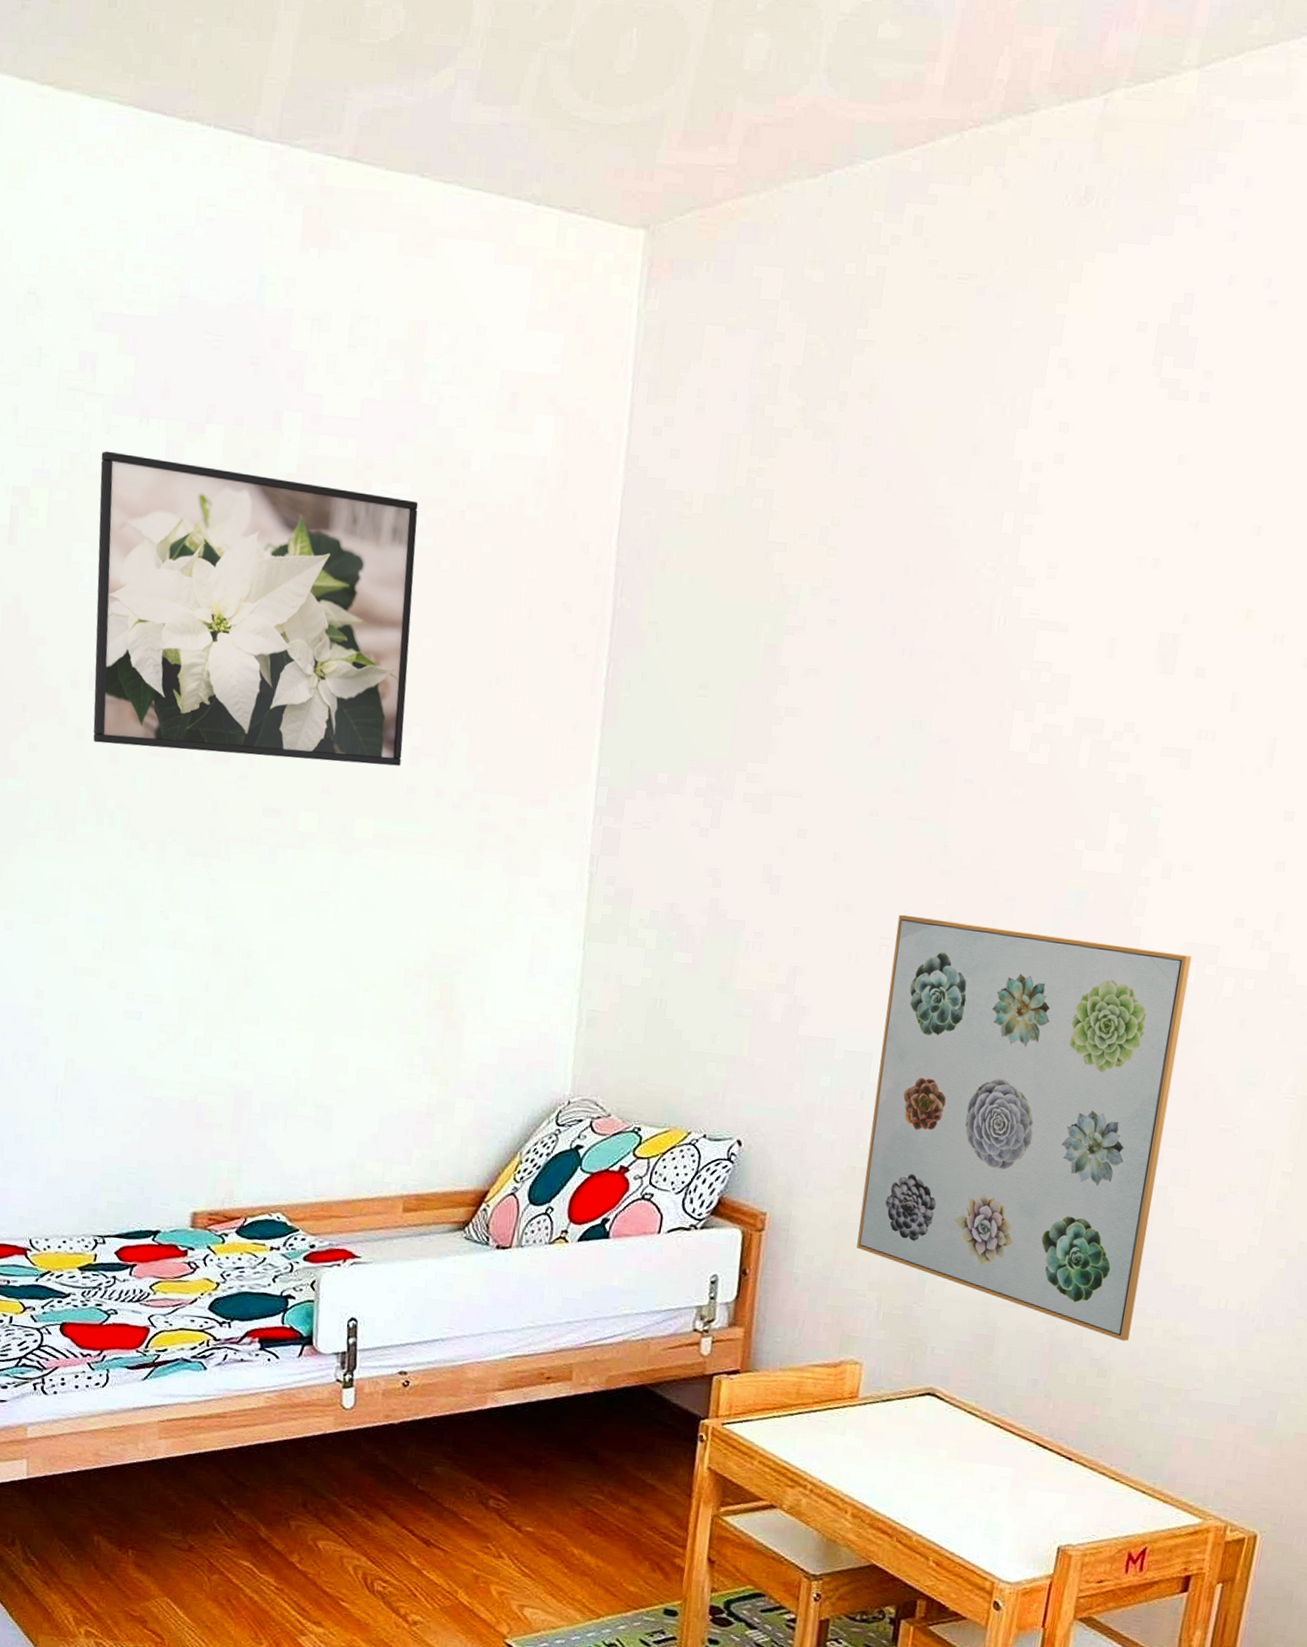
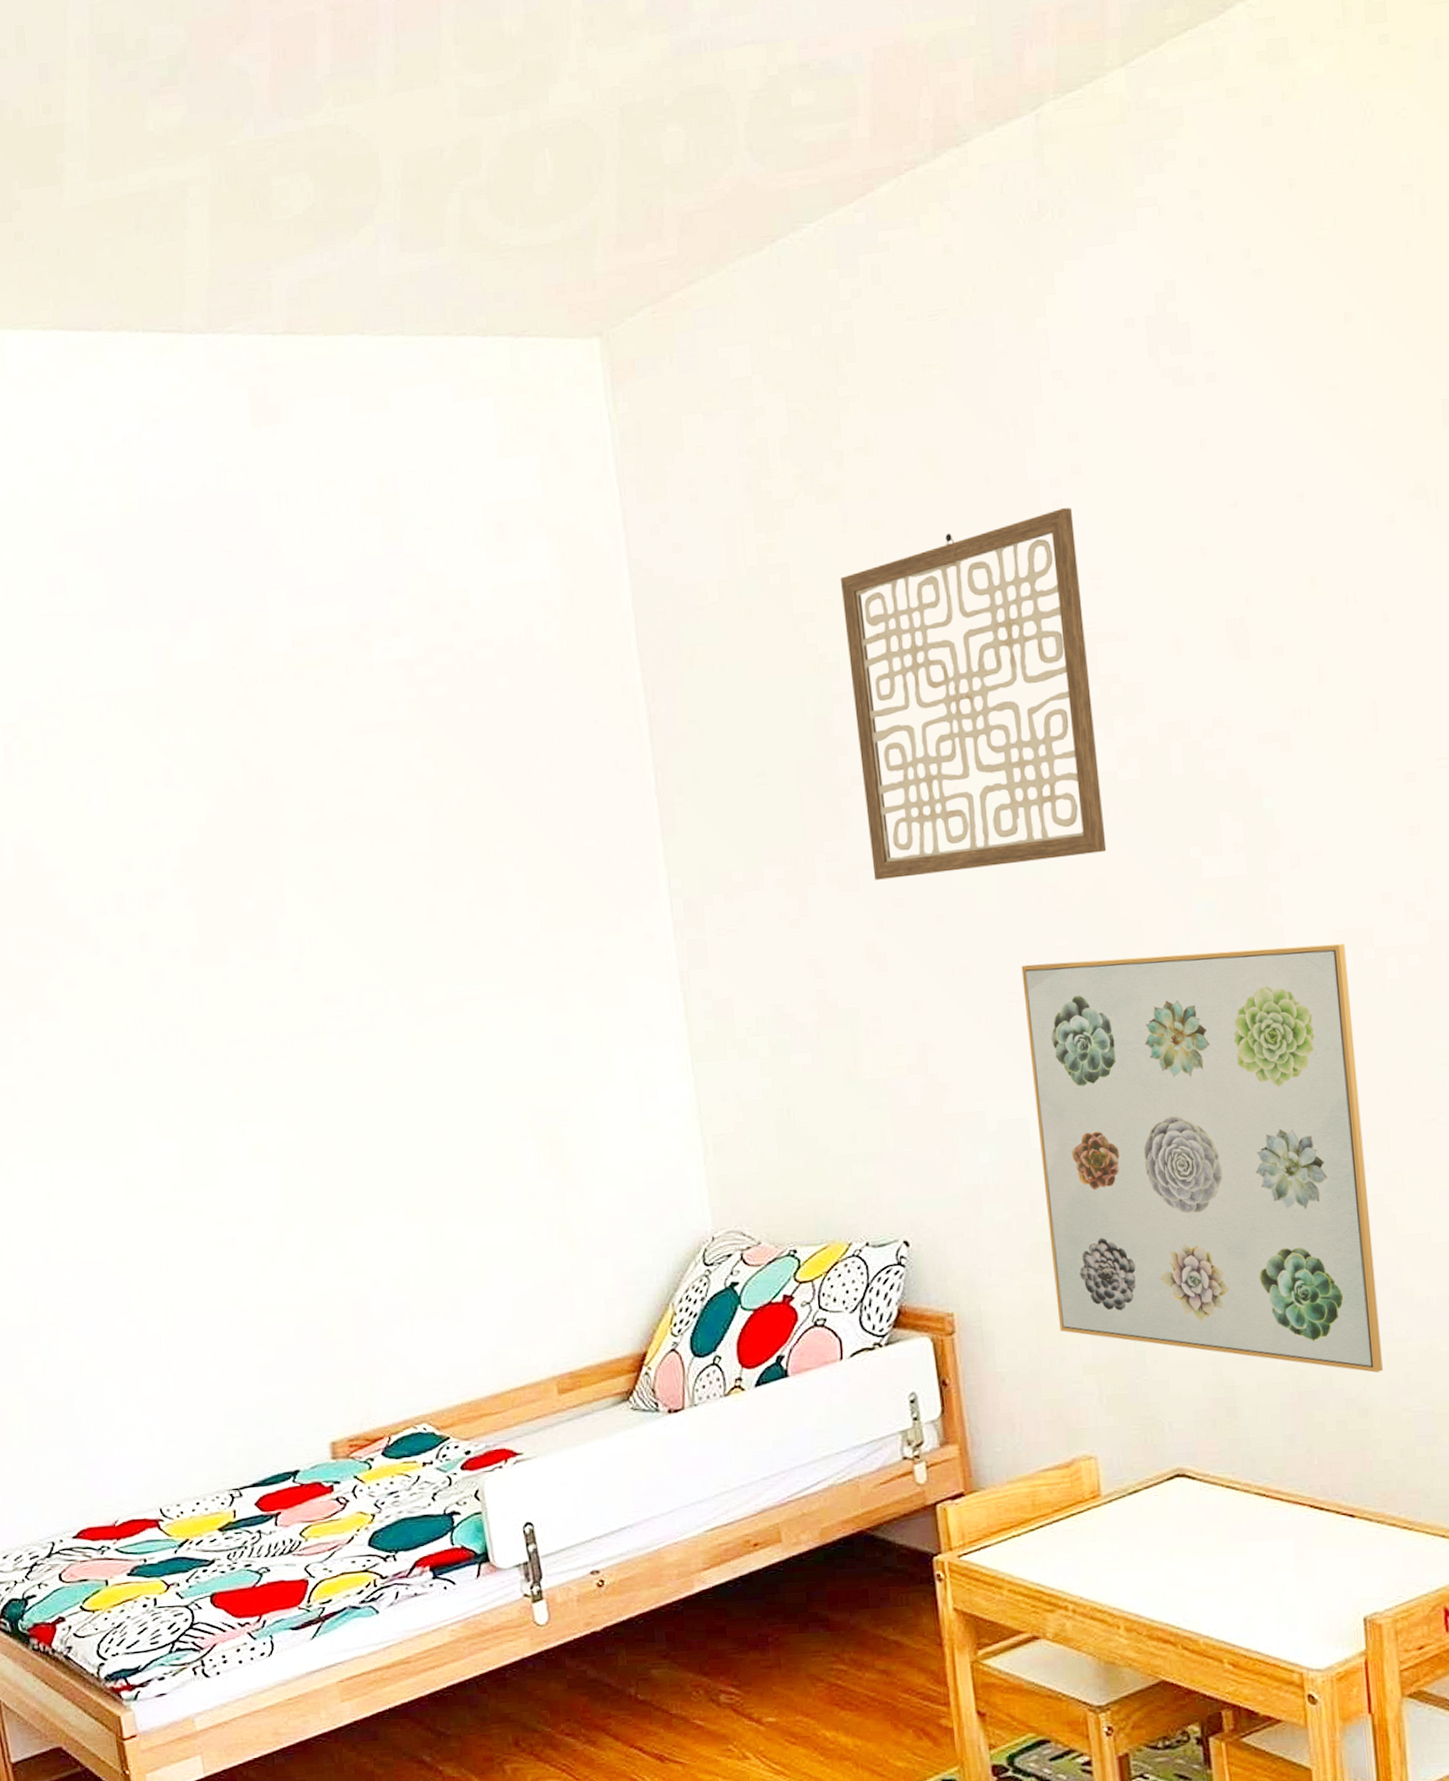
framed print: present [93,451,418,766] -> none [87,651,459,965]
wall art: none [786,493,1046,827] -> present [841,508,1107,880]

